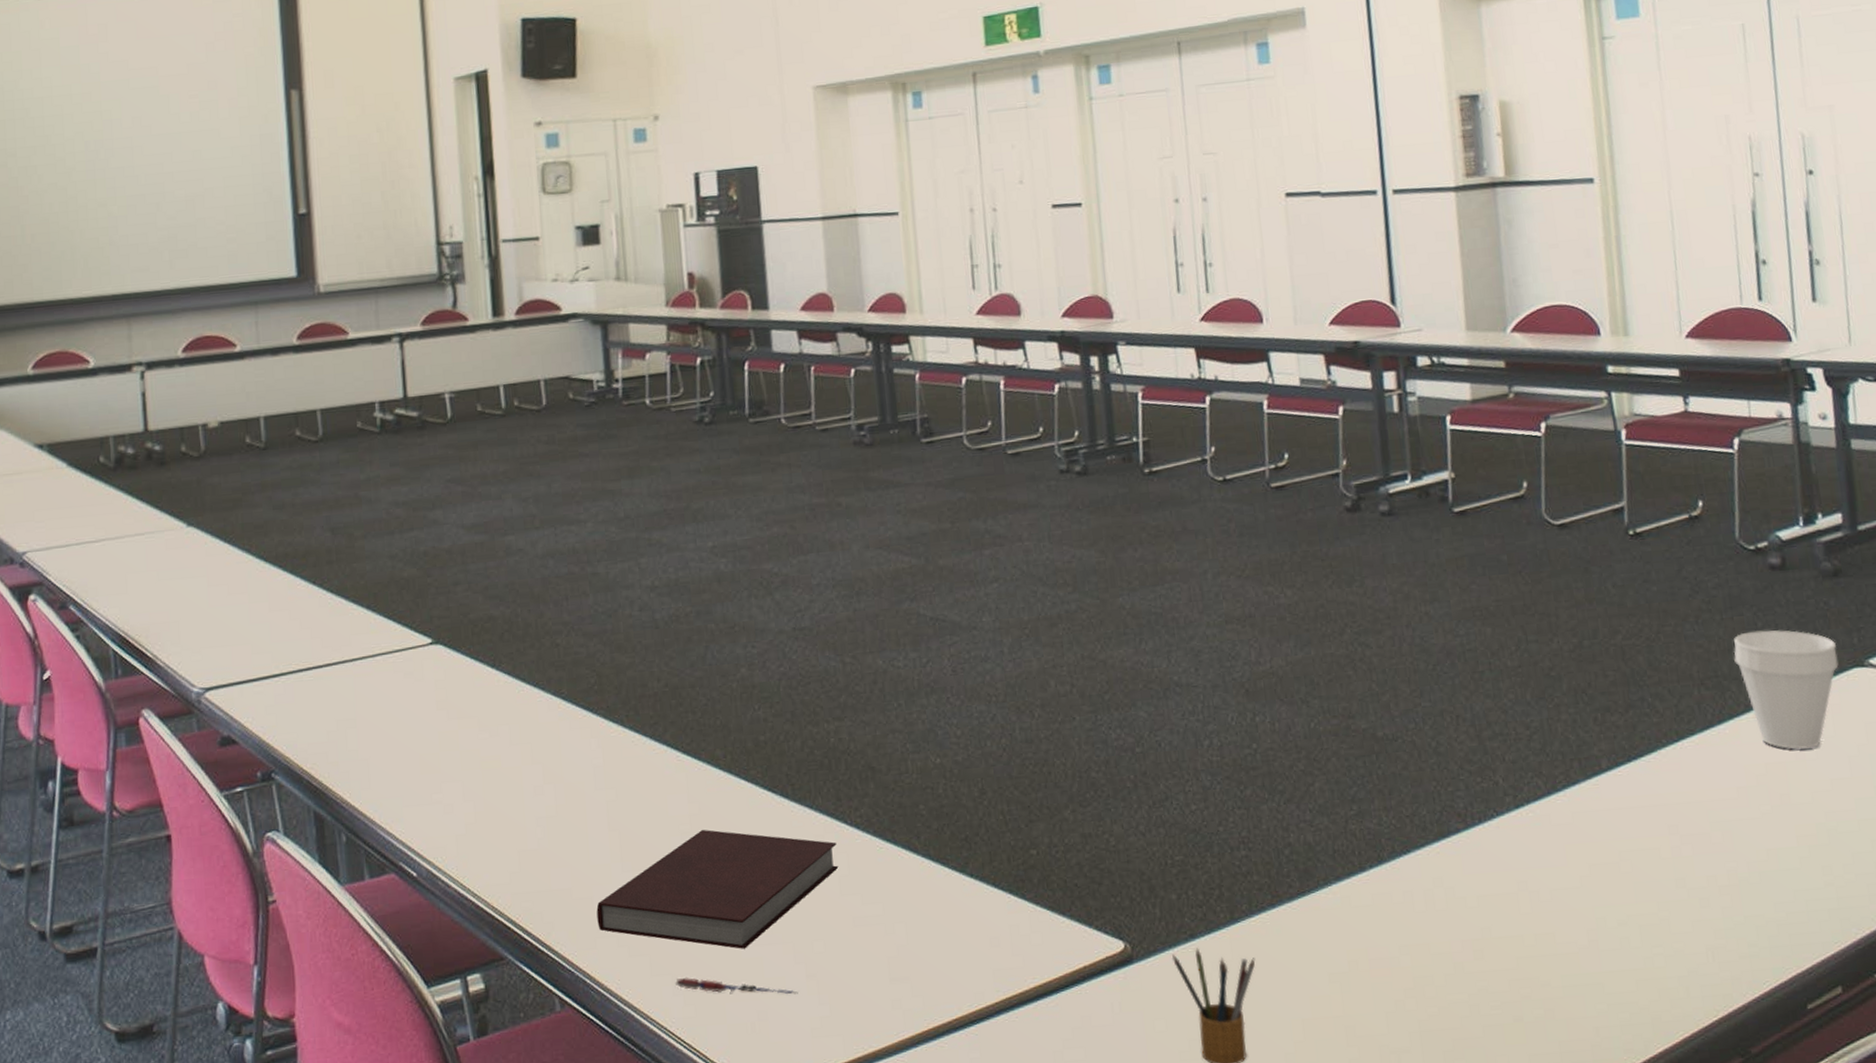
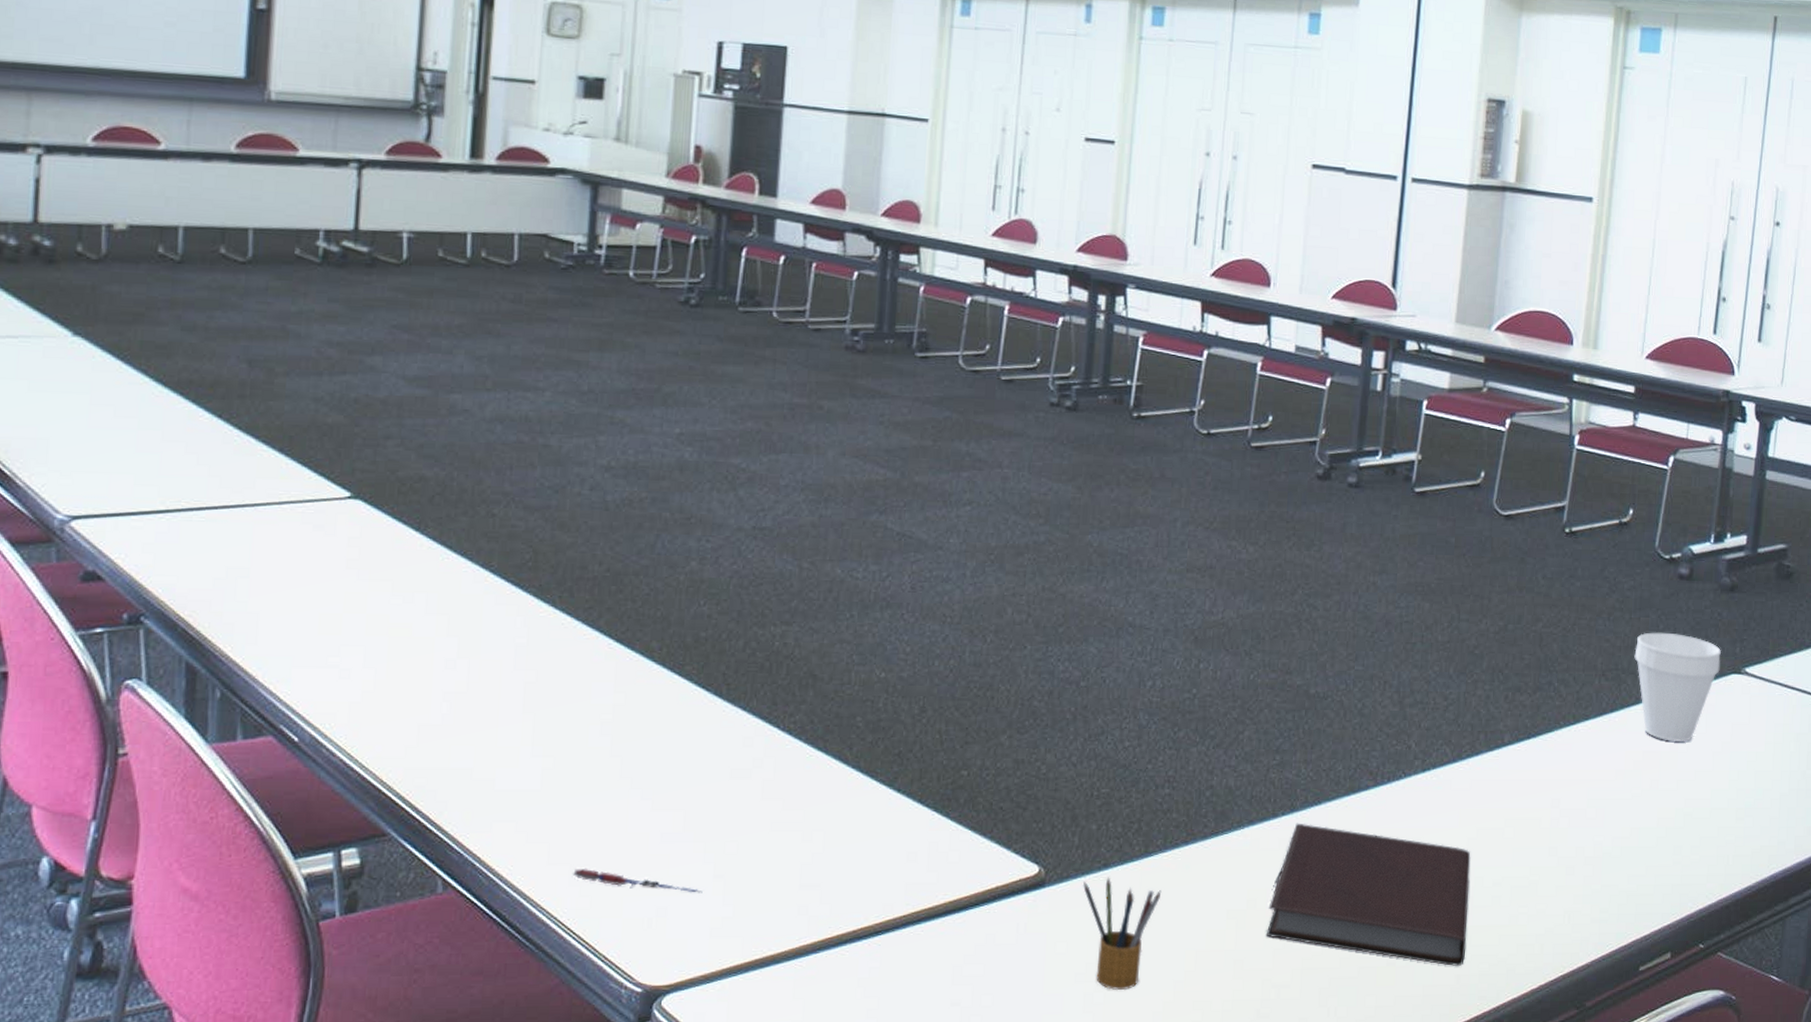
notebook: present [596,829,839,949] -> none [496,720,766,844]
notebook: none [1372,875,1602,1019] -> present [1265,823,1471,967]

